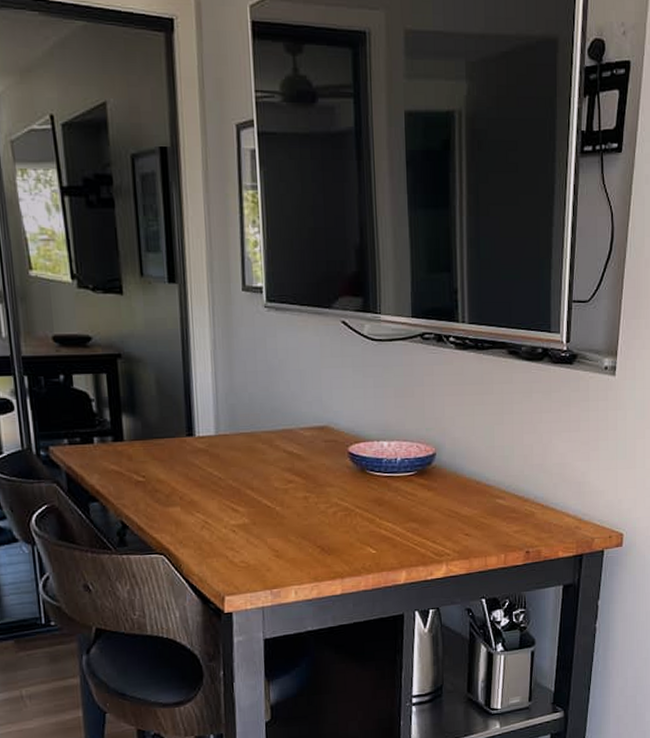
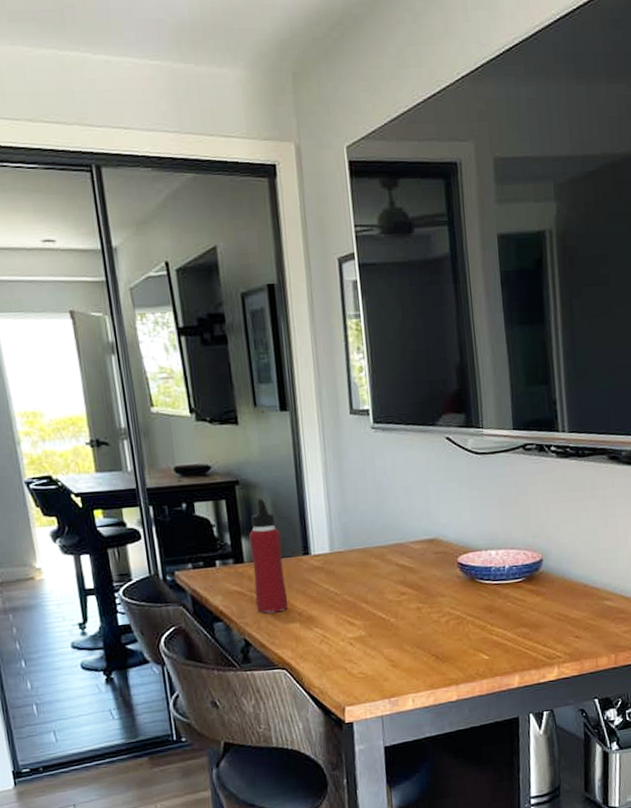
water bottle: none [130,373,169,496] -> present [249,498,288,614]

